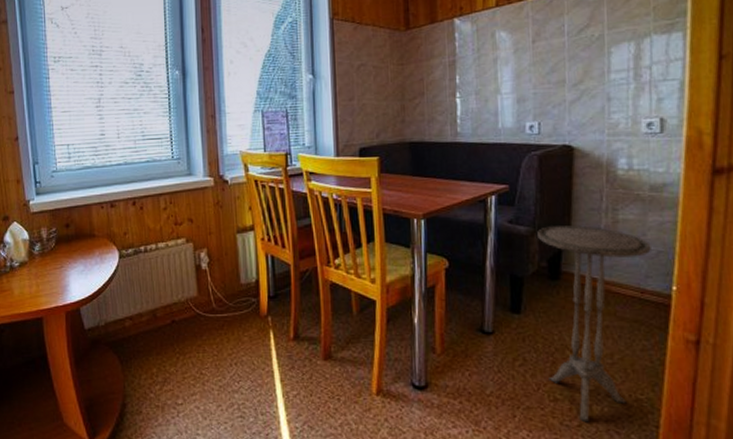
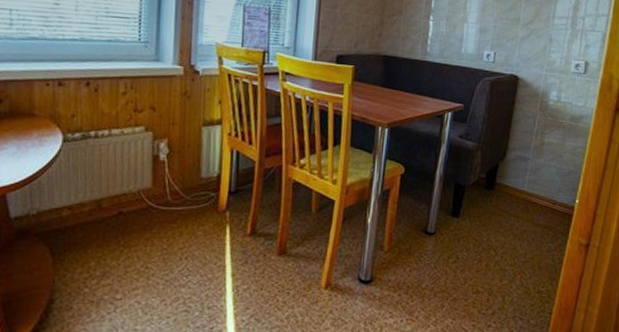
side table: present [537,225,651,423] -> none [474,143,565,311]

